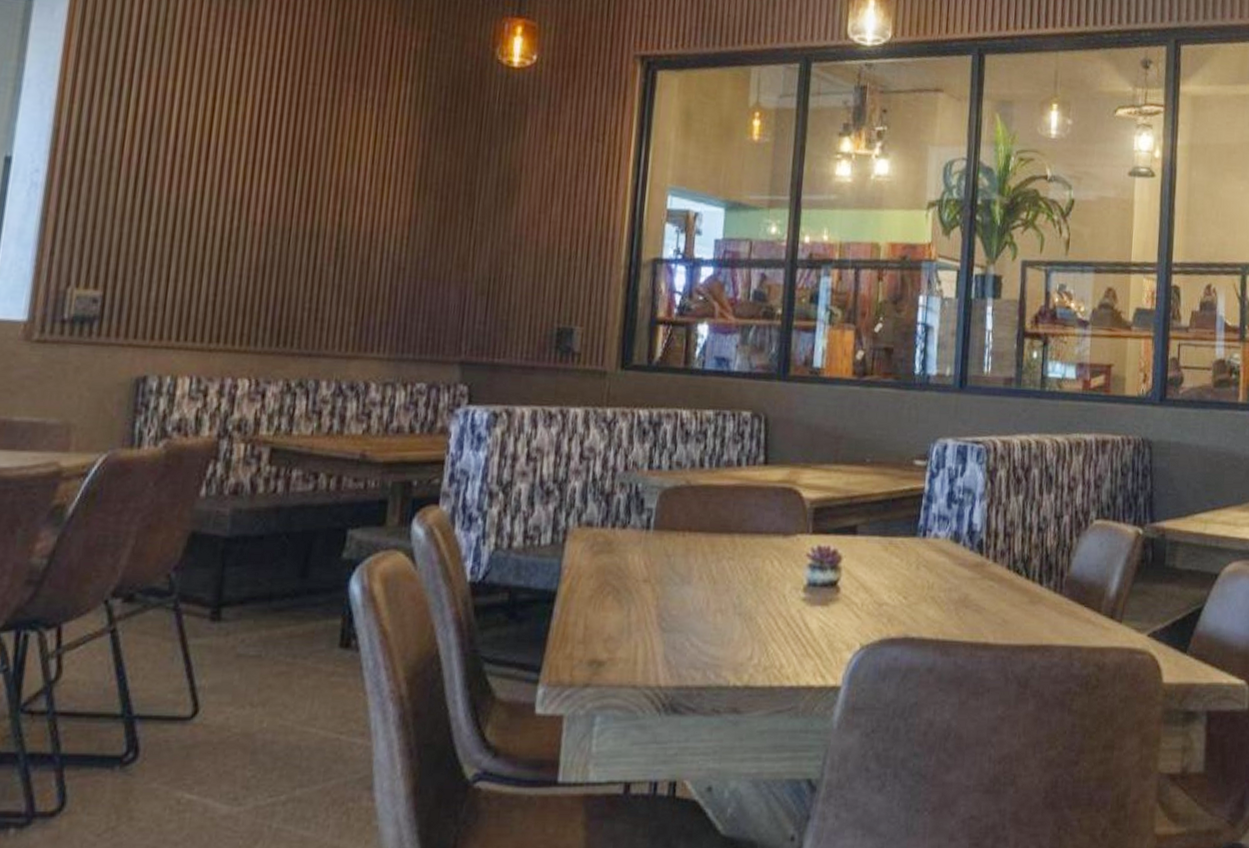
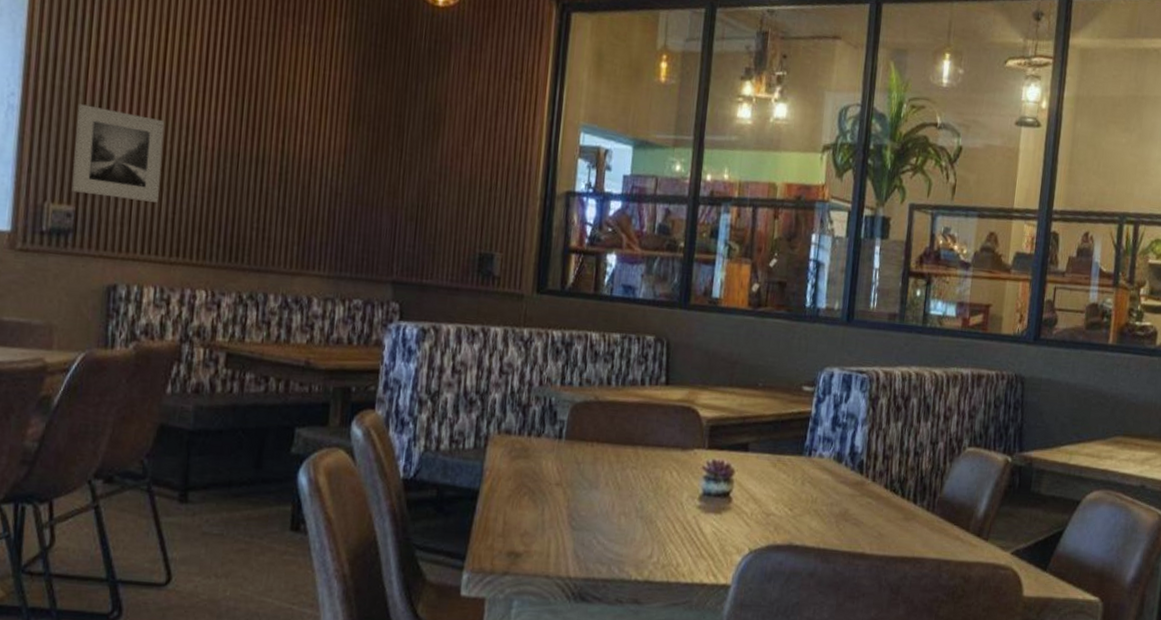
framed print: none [99,179,209,284] -> present [71,104,165,203]

